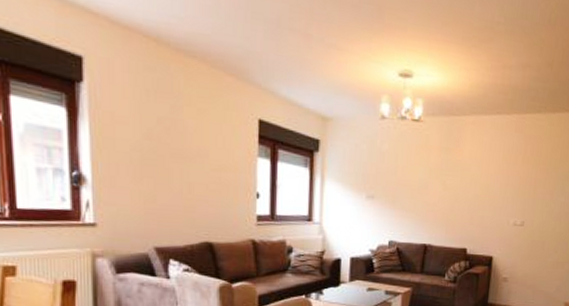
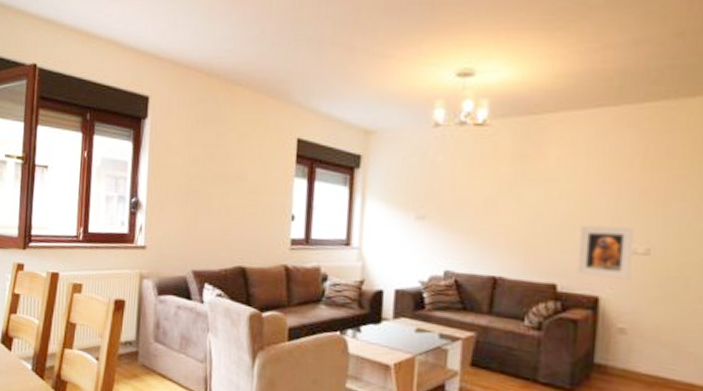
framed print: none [479,204,515,244] -> present [576,225,634,280]

